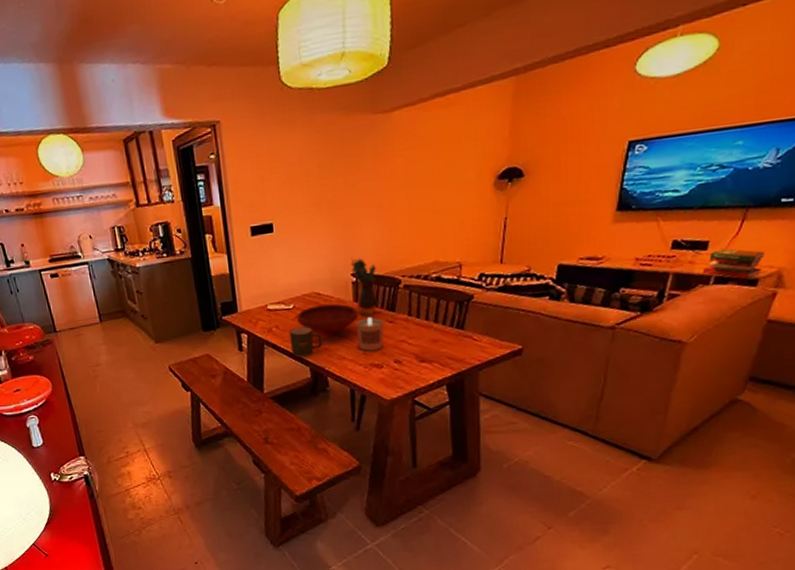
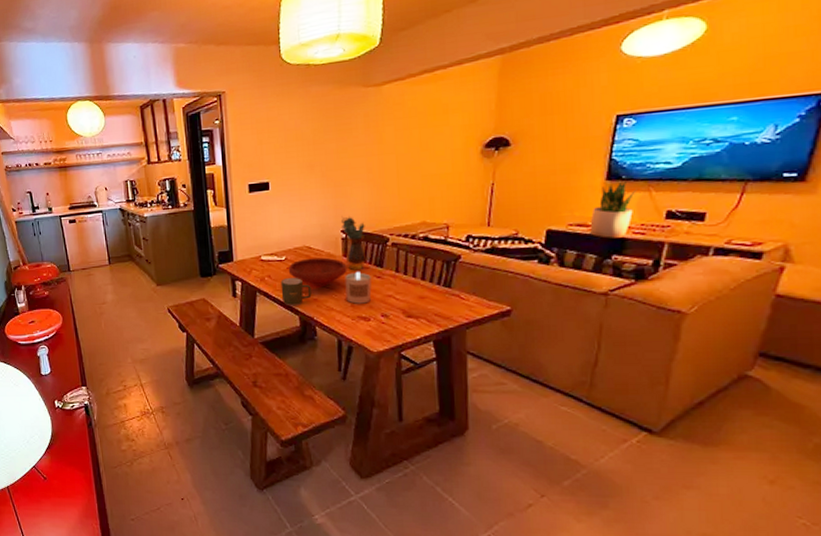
planter: none [600,211,646,271] -> present [590,181,637,239]
books: present [702,248,766,280] -> none [700,220,770,253]

